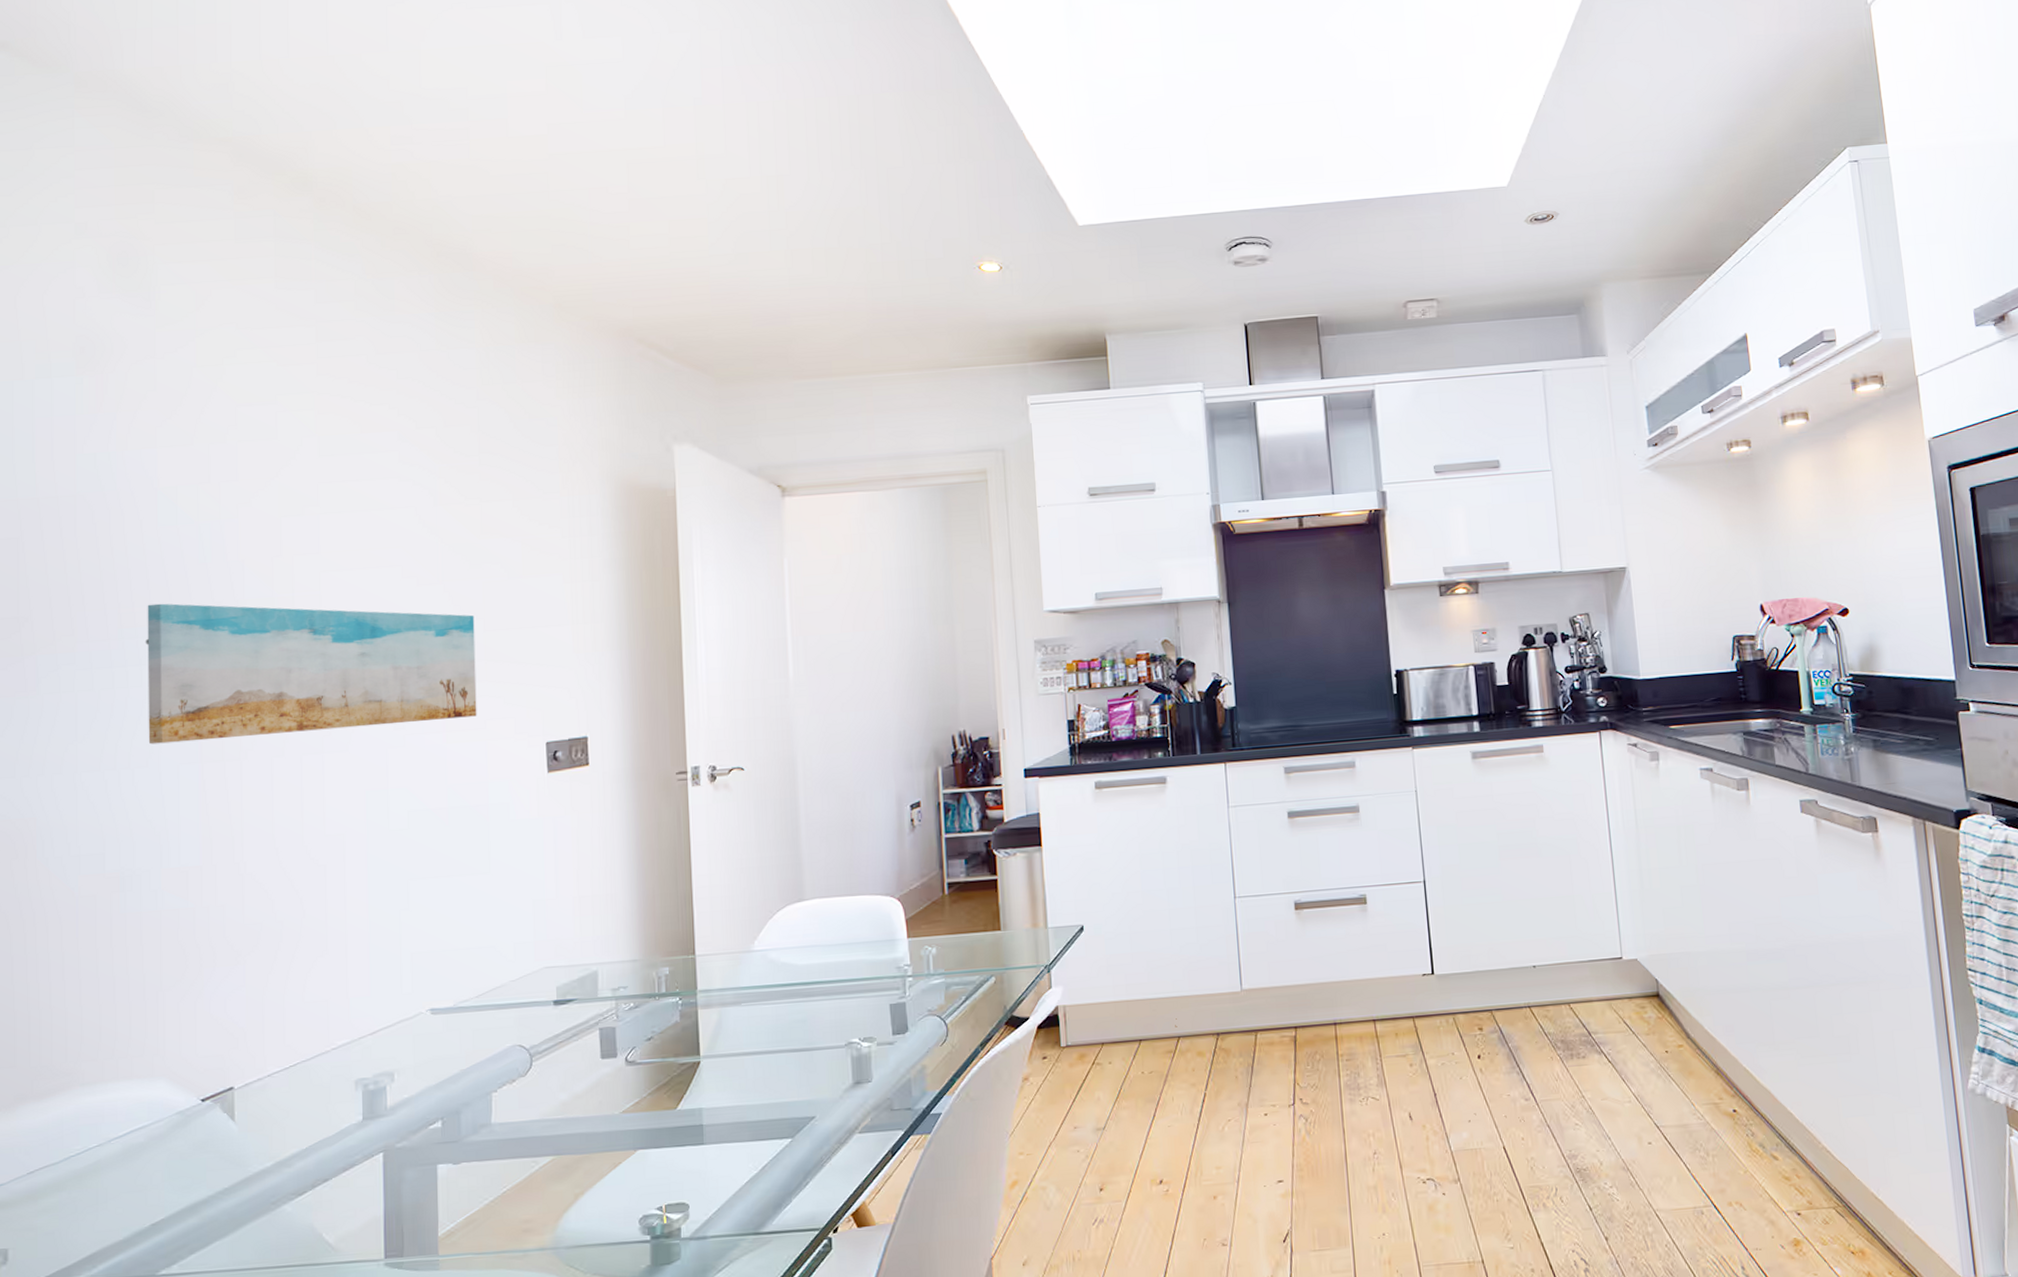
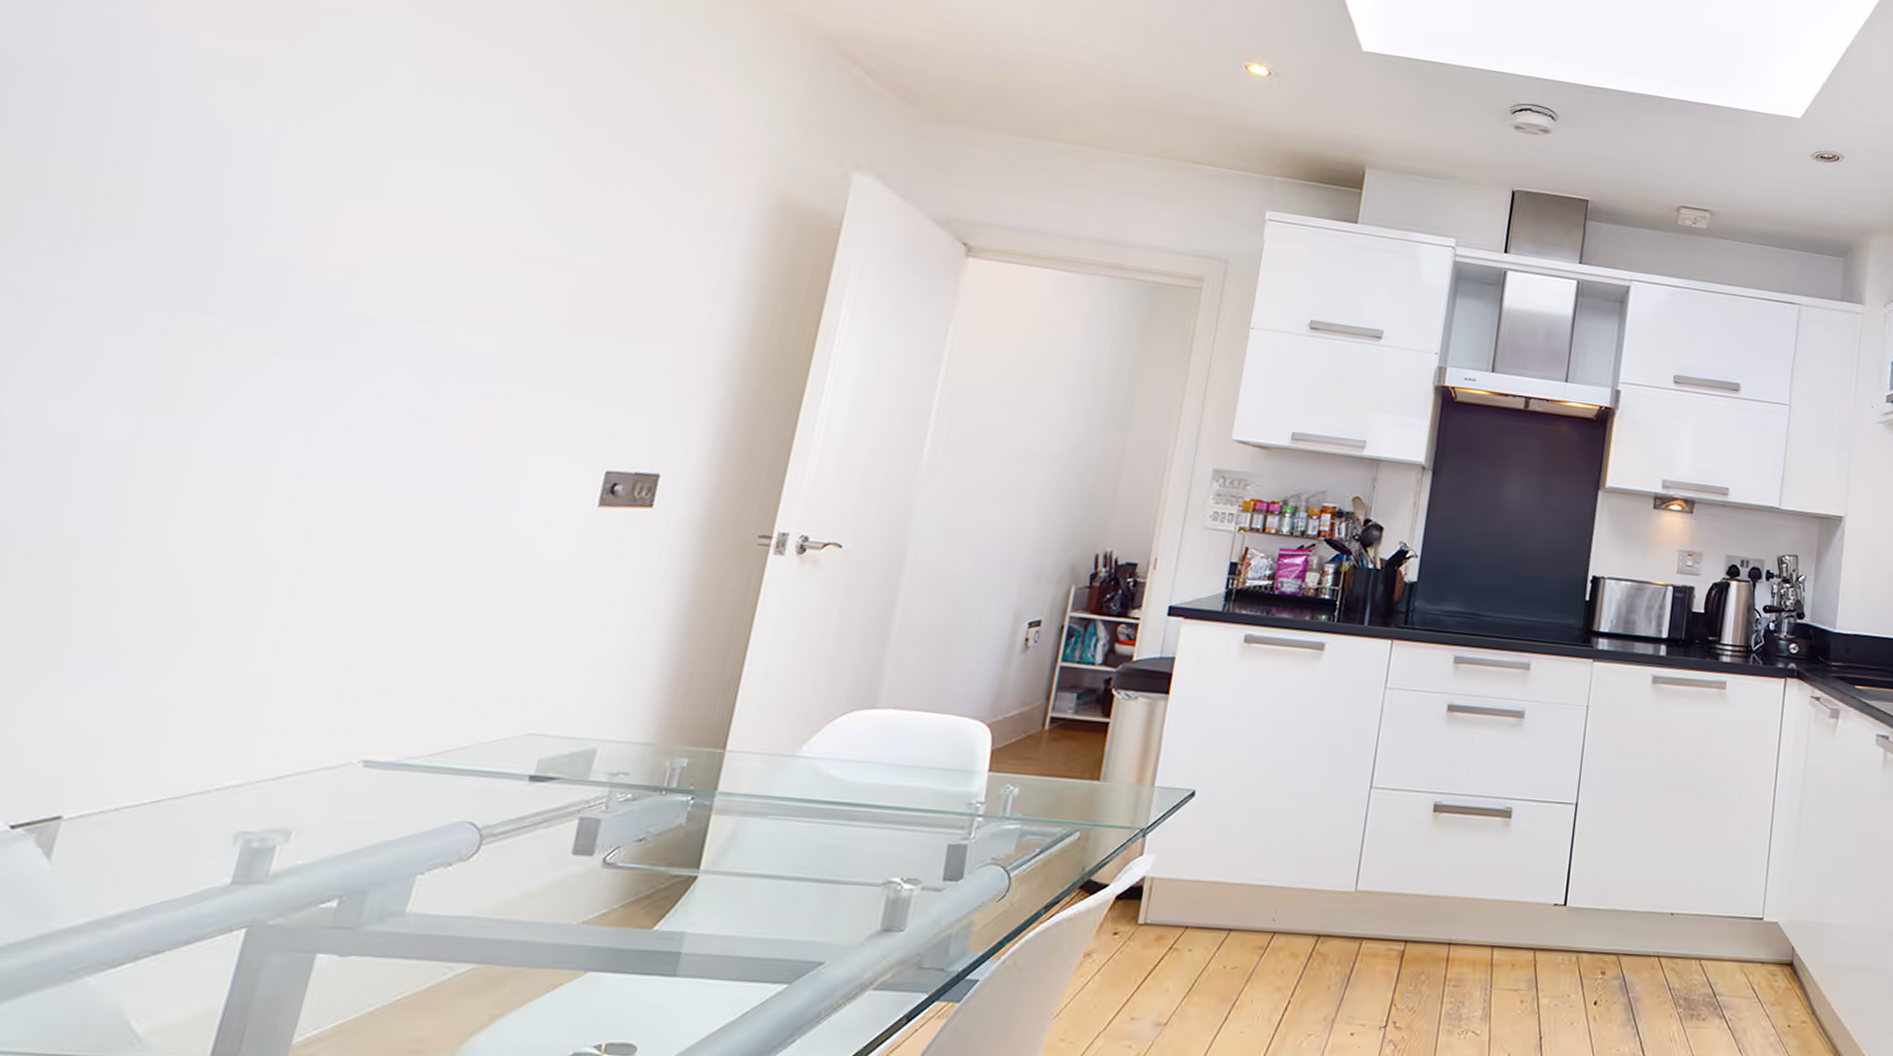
wall art: present [145,603,477,745] -> none [78,210,557,425]

